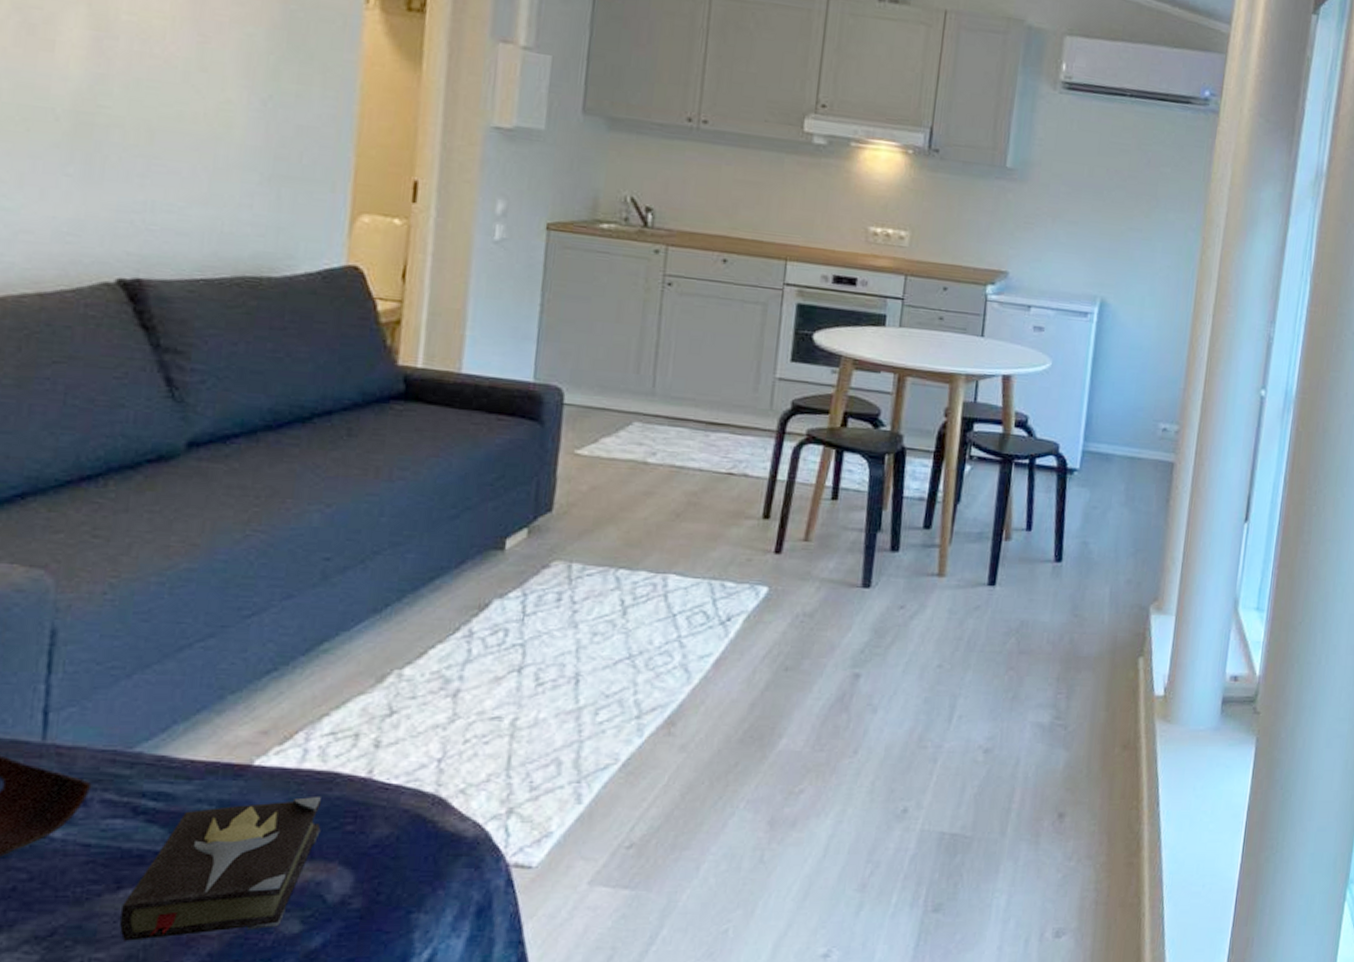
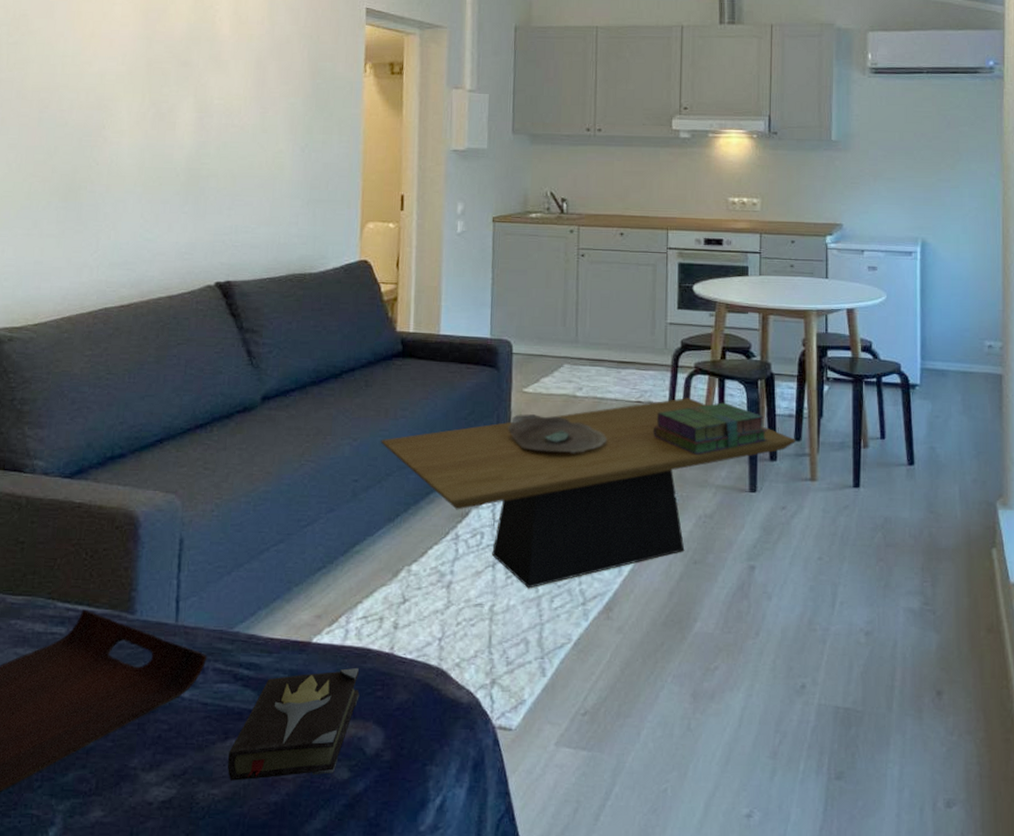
coffee table: none [365,471,925,699] -> present [380,398,796,589]
decorative bowl: none [550,482,684,534] -> present [508,414,606,453]
stack of books: none [746,479,891,541] -> present [653,402,767,455]

